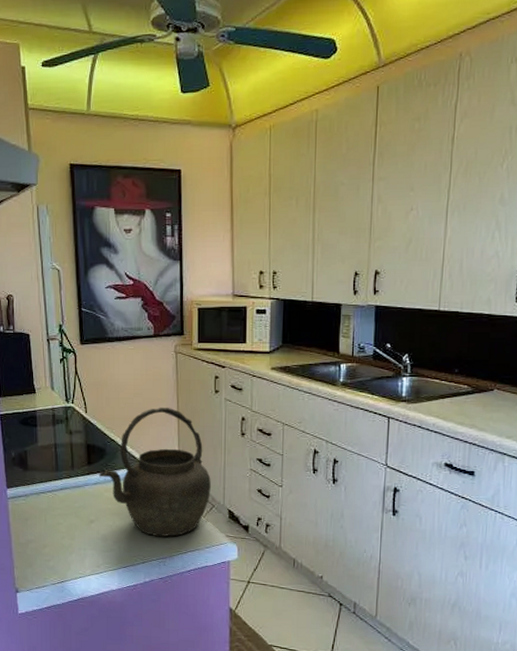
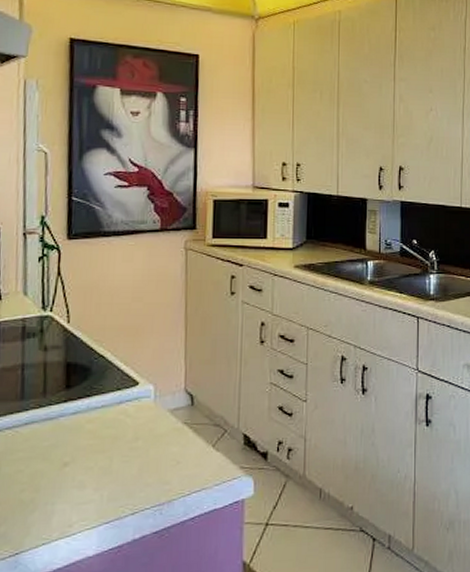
kettle: present [99,407,211,537] -> none [80,312,223,476]

